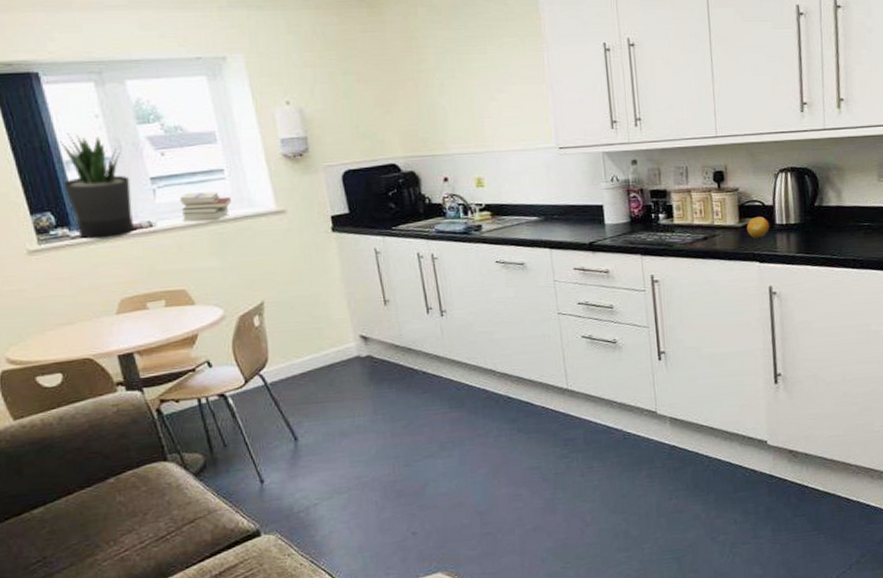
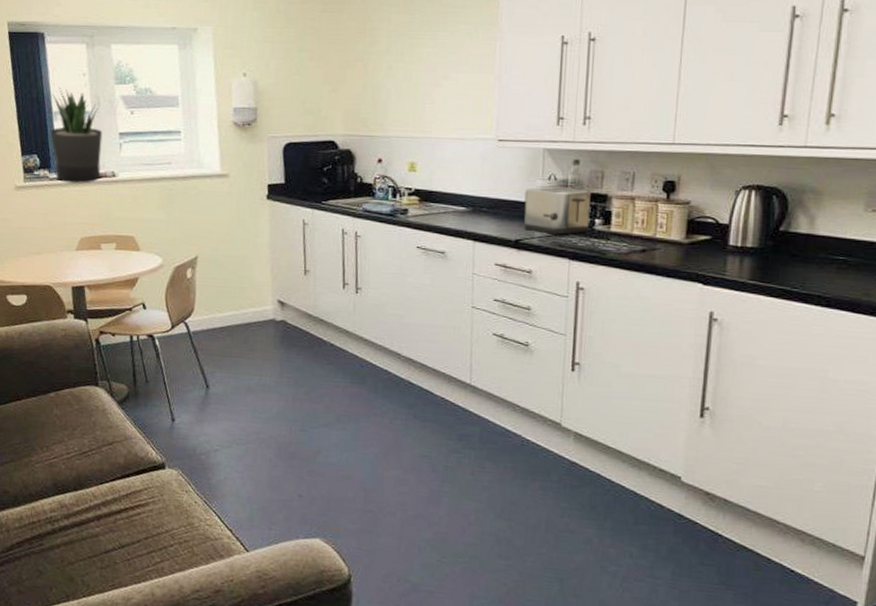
books: present [180,192,231,223] -> none [139,150,183,178]
toaster: none [591,186,655,233] -> present [523,186,591,235]
fruit: present [746,217,770,238] -> none [693,235,722,258]

